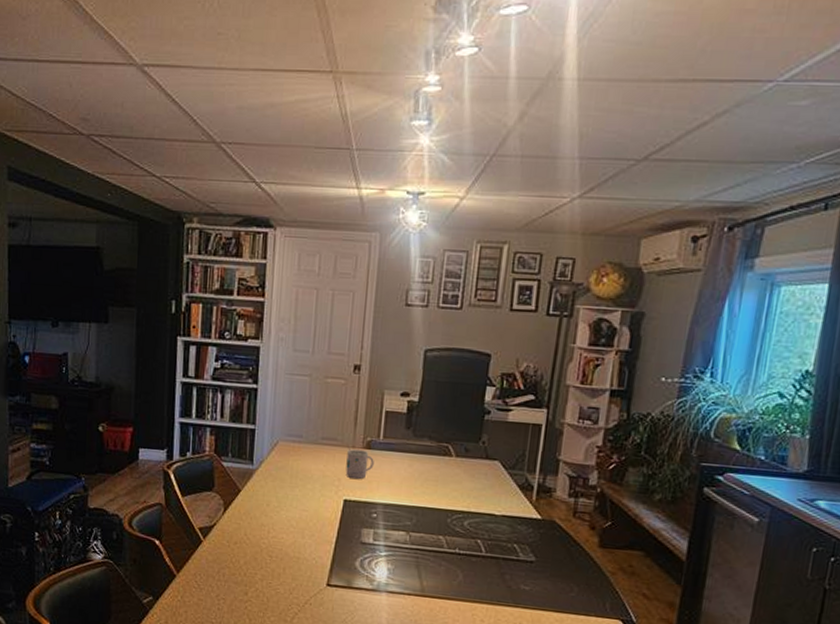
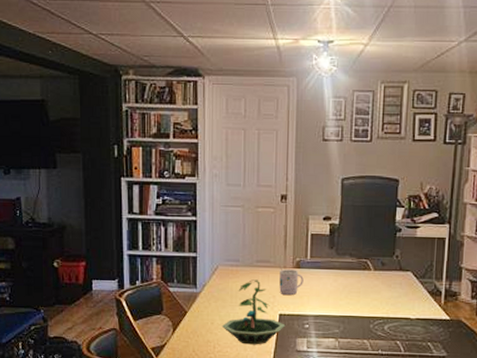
terrarium: none [278,458,351,533] -> present [221,279,286,345]

